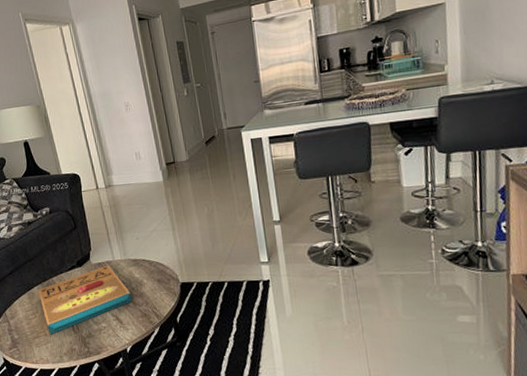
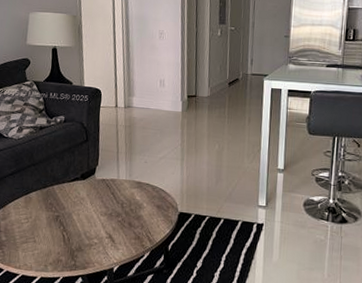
pizza box: present [38,265,132,335] -> none [36,183,129,243]

